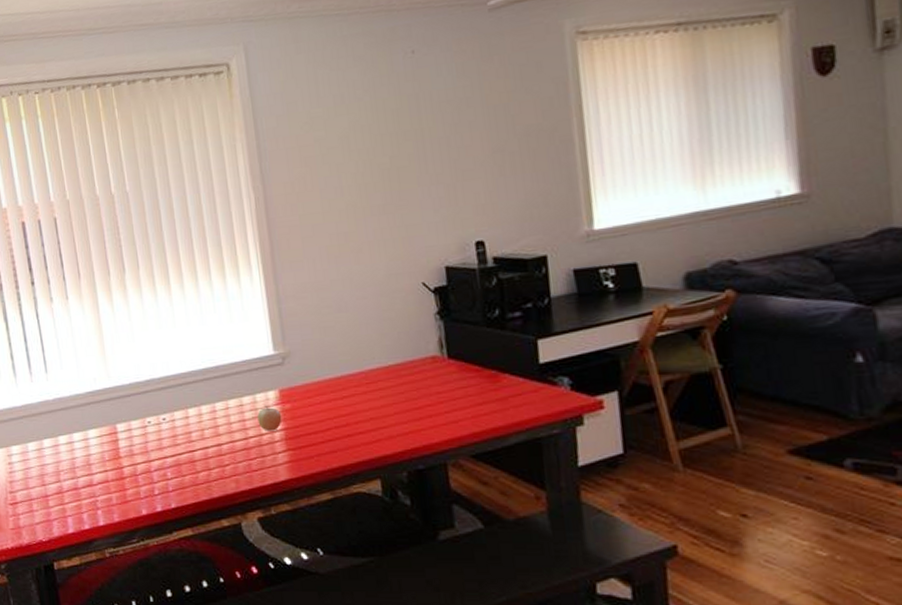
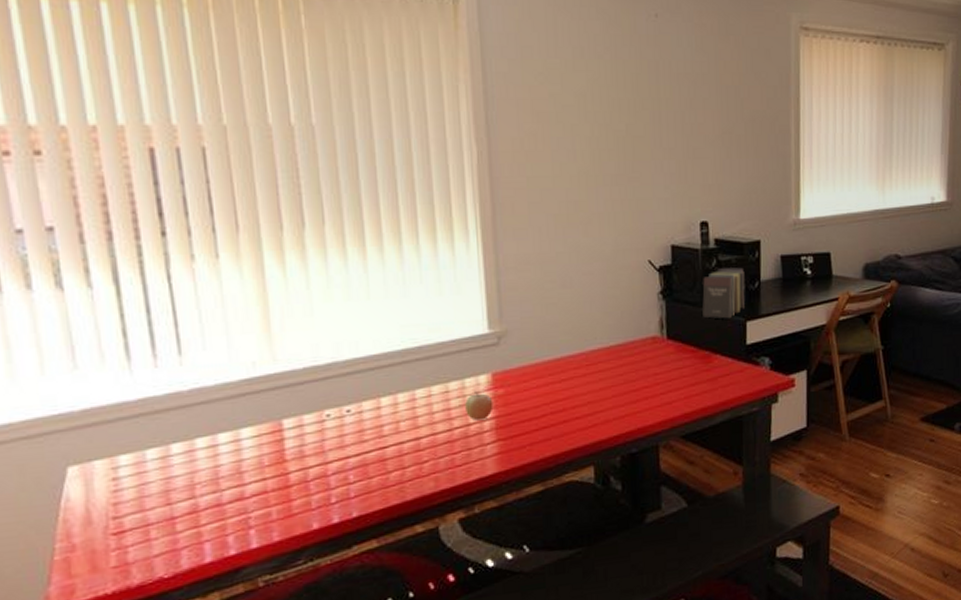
books: none [483,284,534,338] -> present [702,267,745,319]

